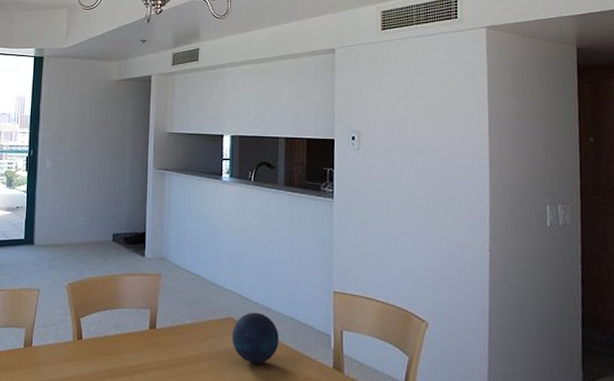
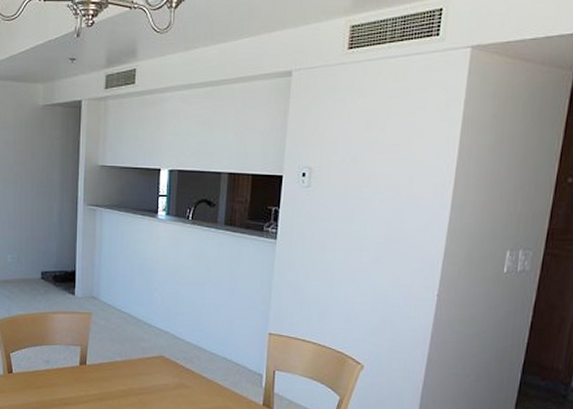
decorative orb: present [232,312,279,364] -> none [162,351,210,400]

